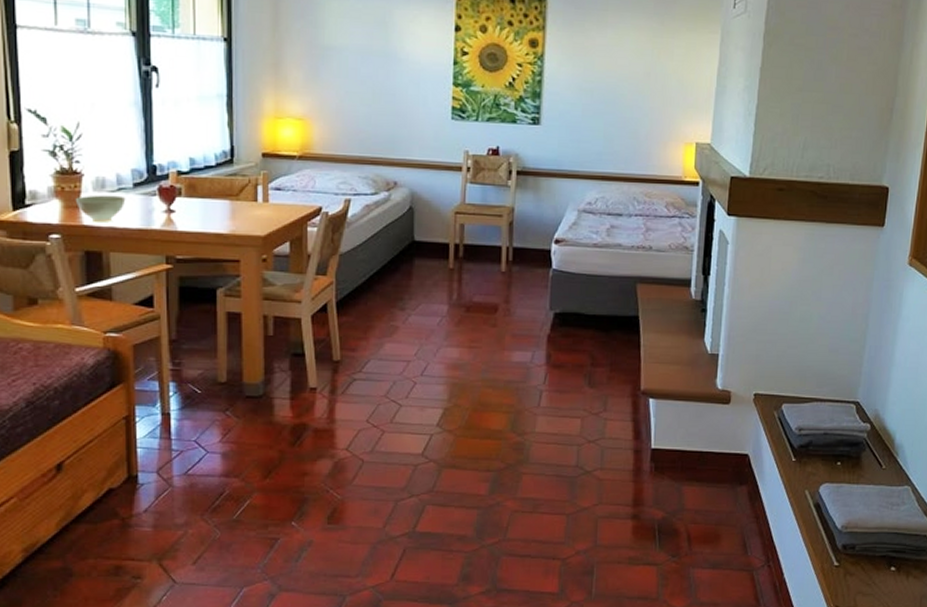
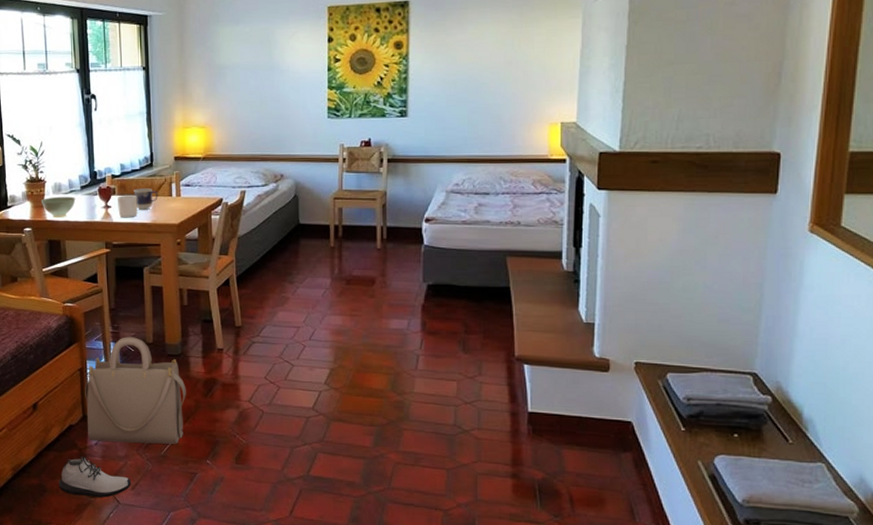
shoe: none [91,528,193,578] -> present [59,456,132,498]
handbag: none [132,375,268,508] -> present [85,337,186,445]
mug: none [184,197,211,227] -> present [118,194,138,218]
cup: none [207,190,239,217] -> present [134,188,158,210]

